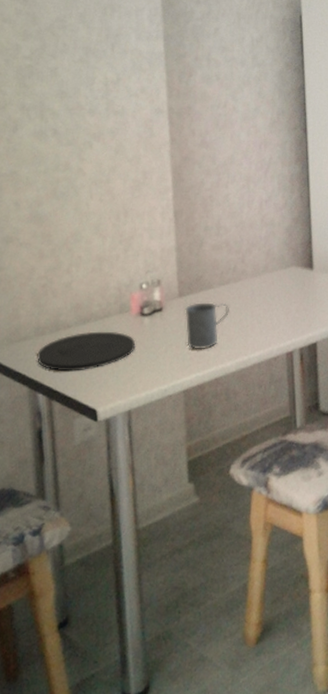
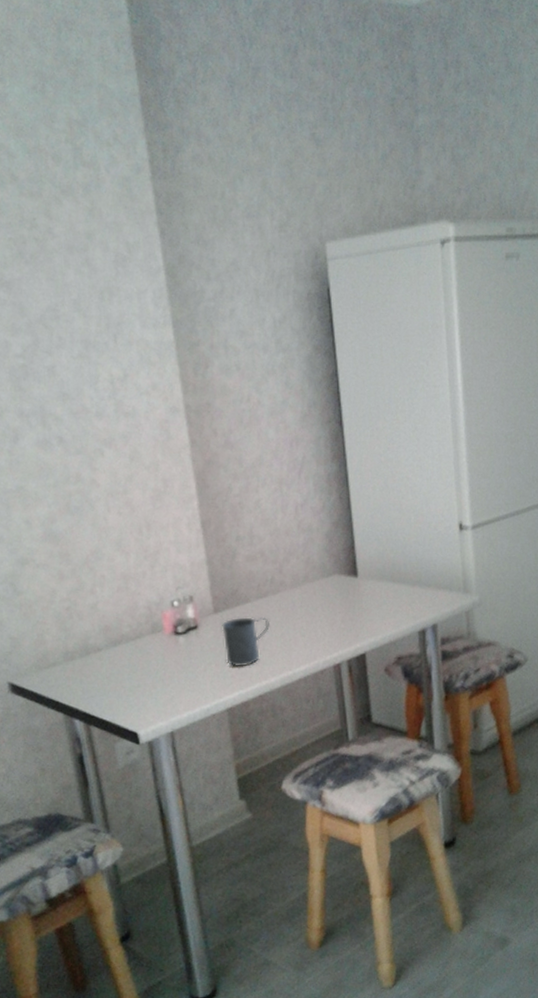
plate: present [37,331,136,372] -> none [69,652,173,697]

